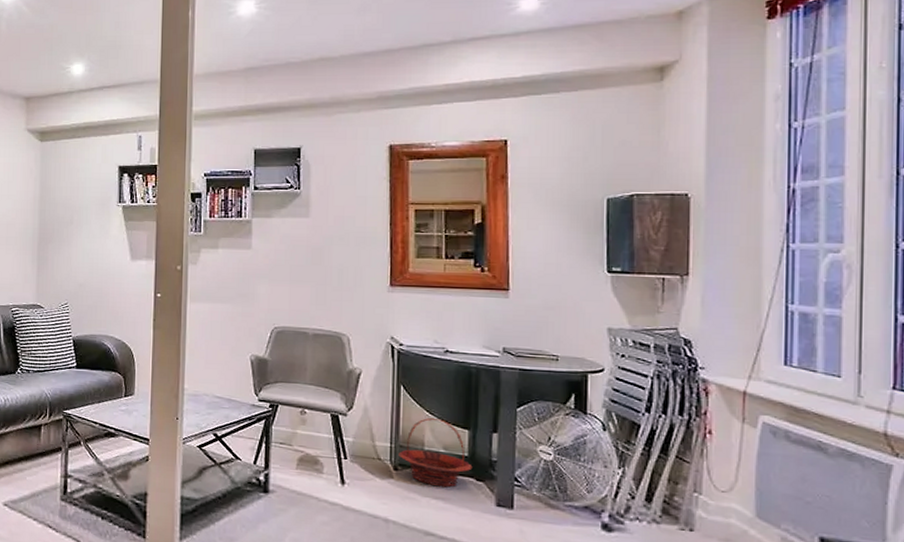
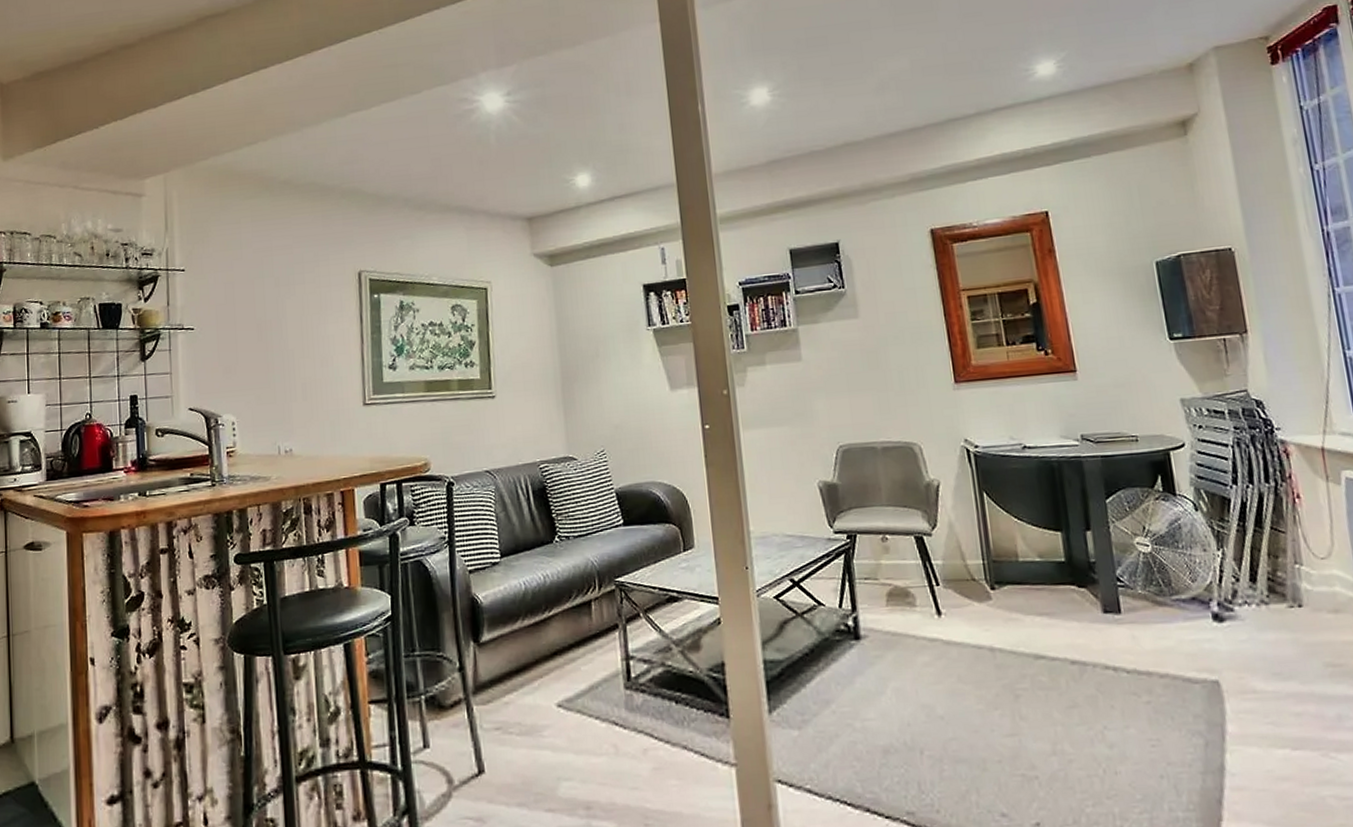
basket: present [398,417,473,488] -> none [992,523,1072,601]

